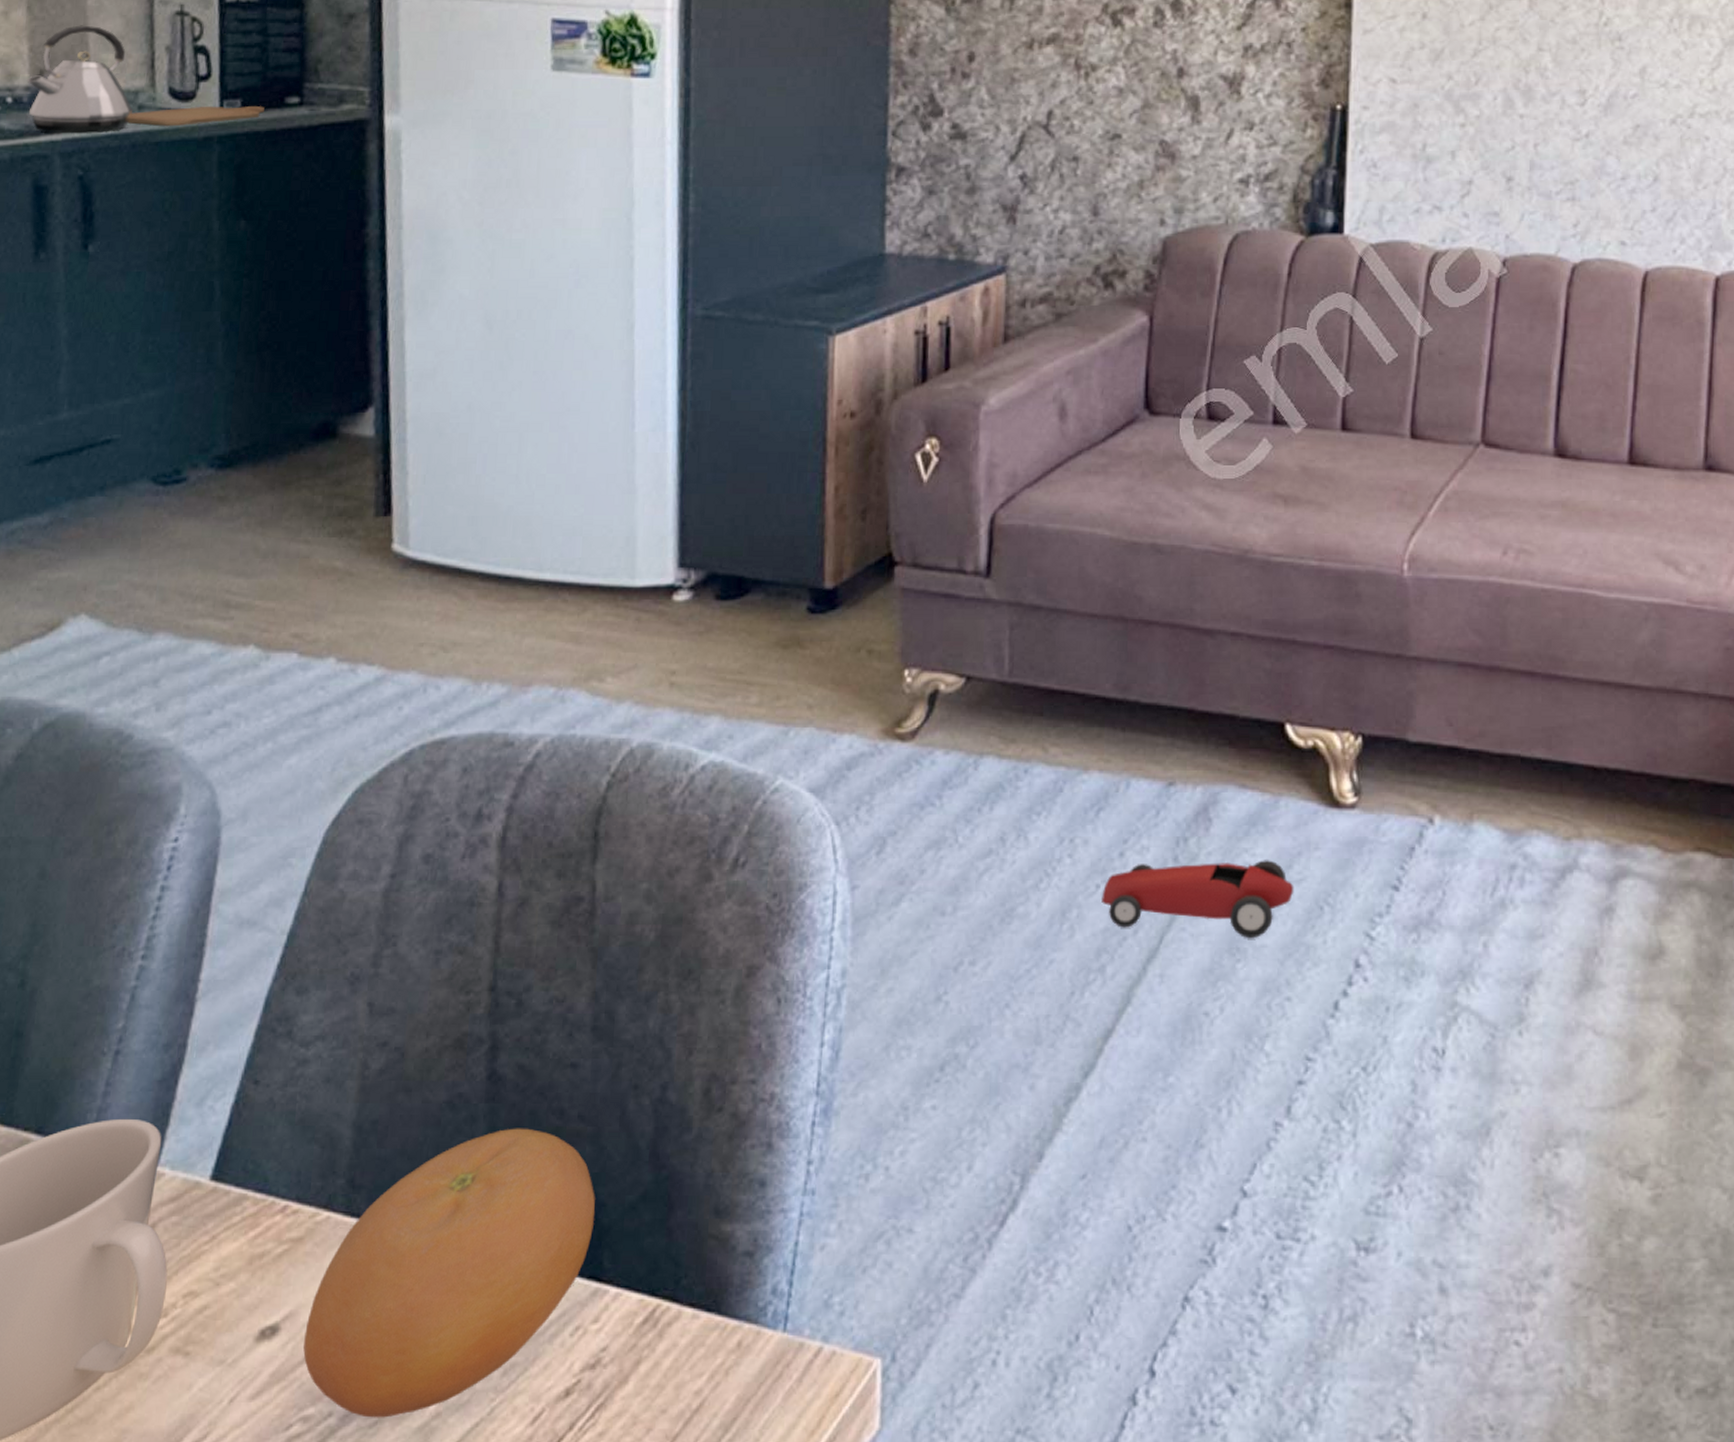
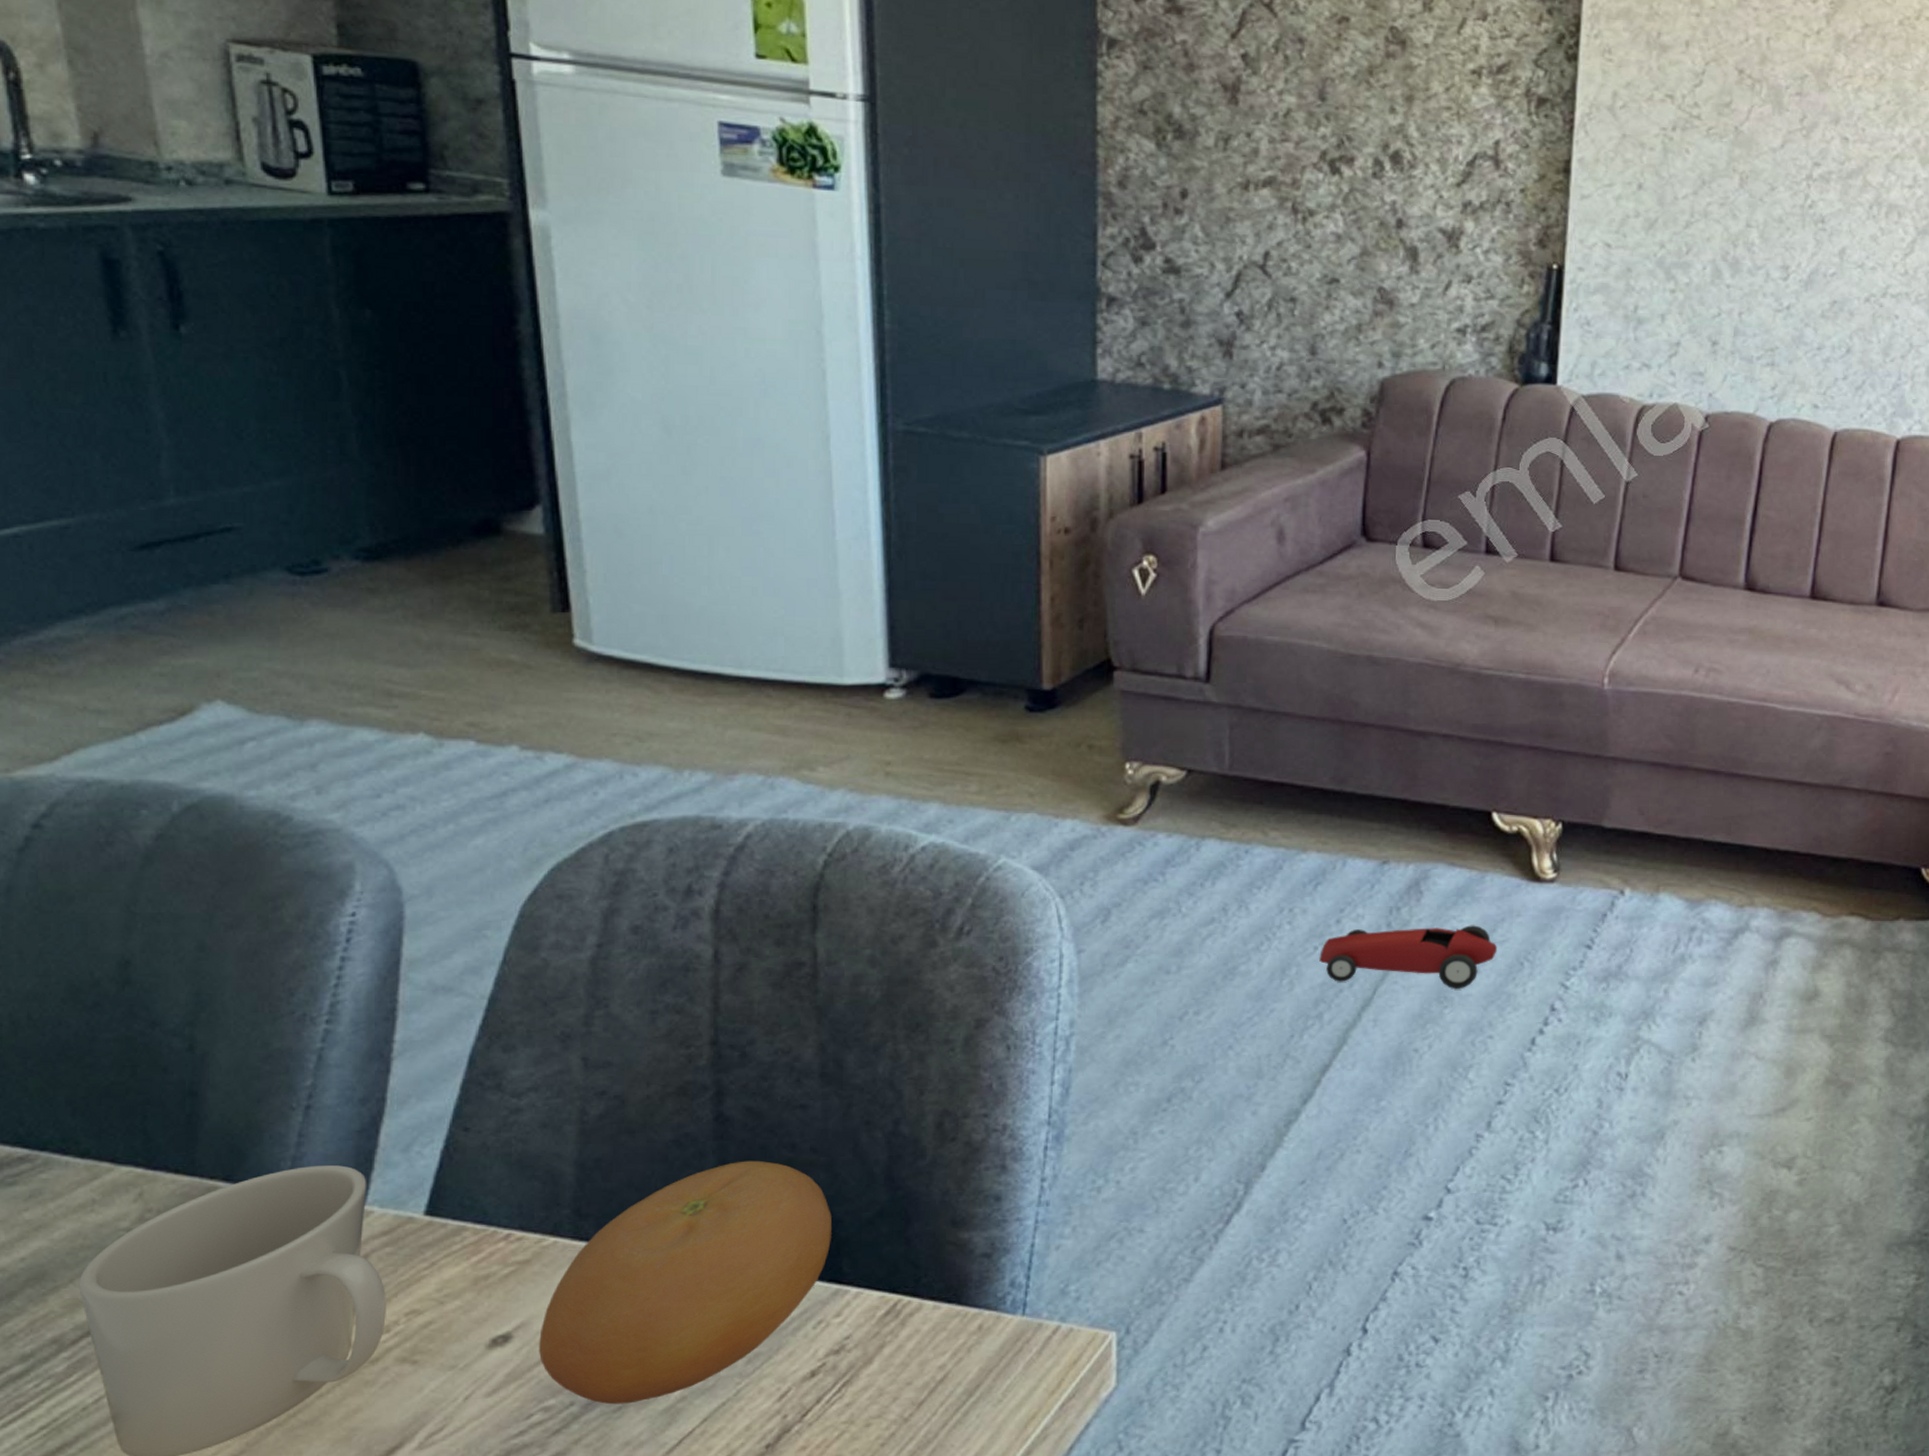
kettle: present [27,25,133,135] -> none [78,86,218,207]
chopping board: present [127,106,264,127] -> none [212,185,383,206]

